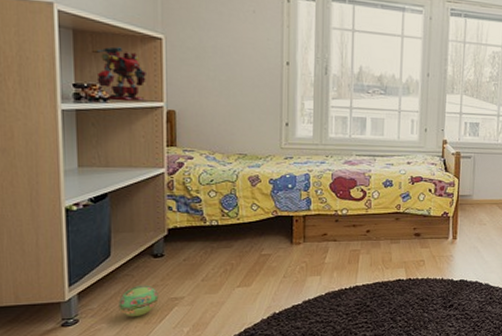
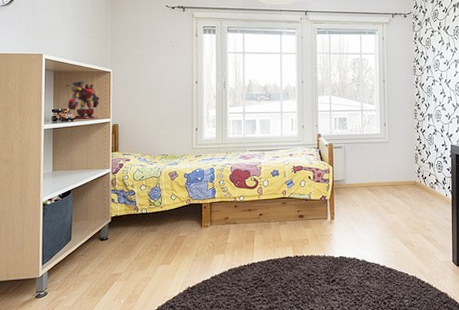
ball: present [118,285,159,317] -> none [75,263,104,291]

